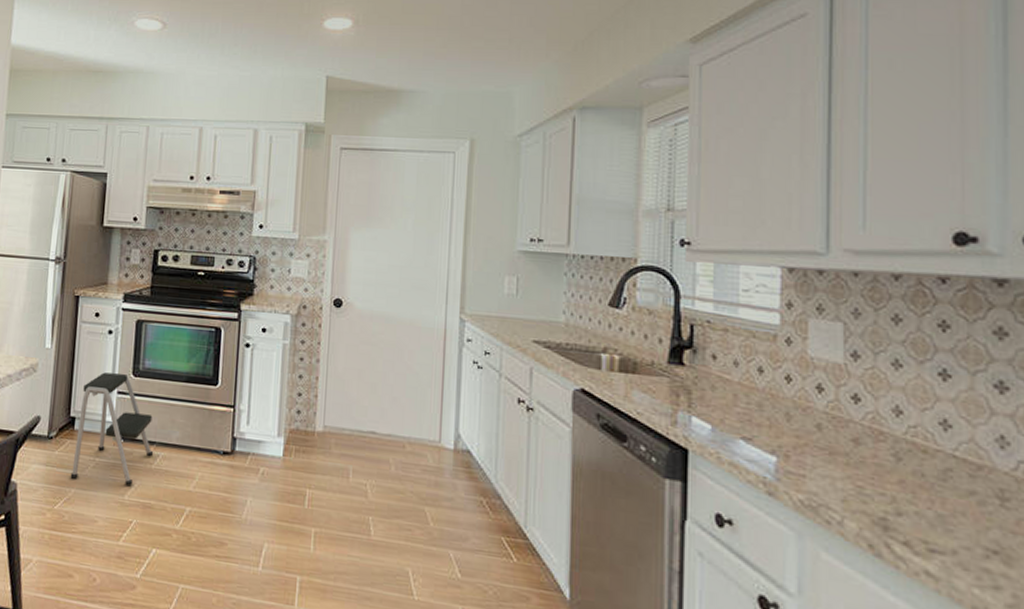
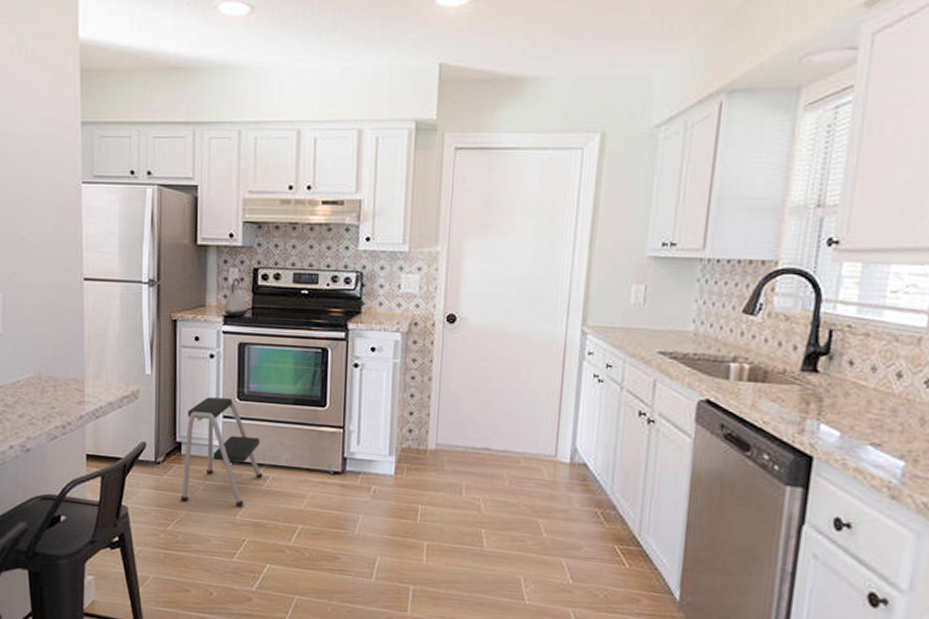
kettle: none [124,258,148,296] -> present [223,277,249,317]

